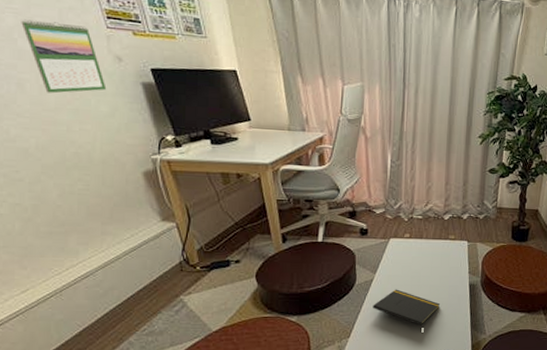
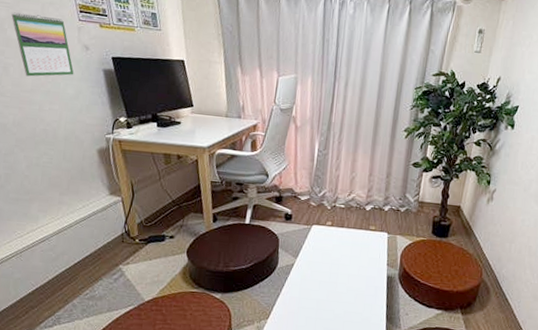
notepad: present [373,289,441,328] -> none [292,275,358,316]

